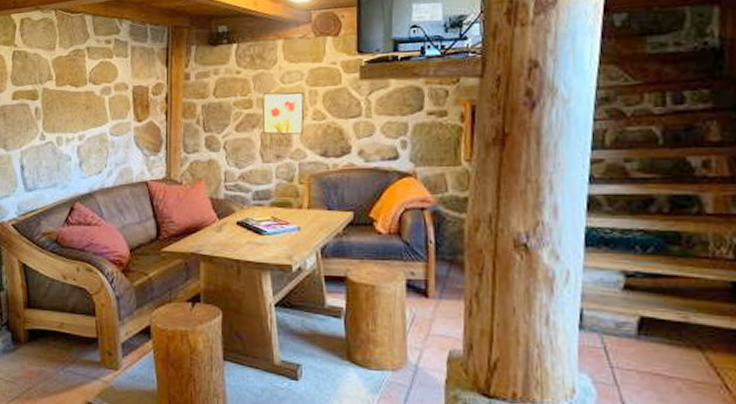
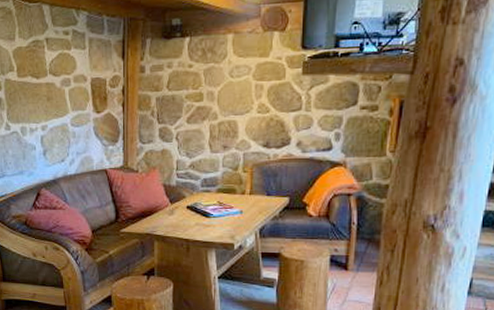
wall art: present [262,91,305,135] -> none [211,85,251,127]

